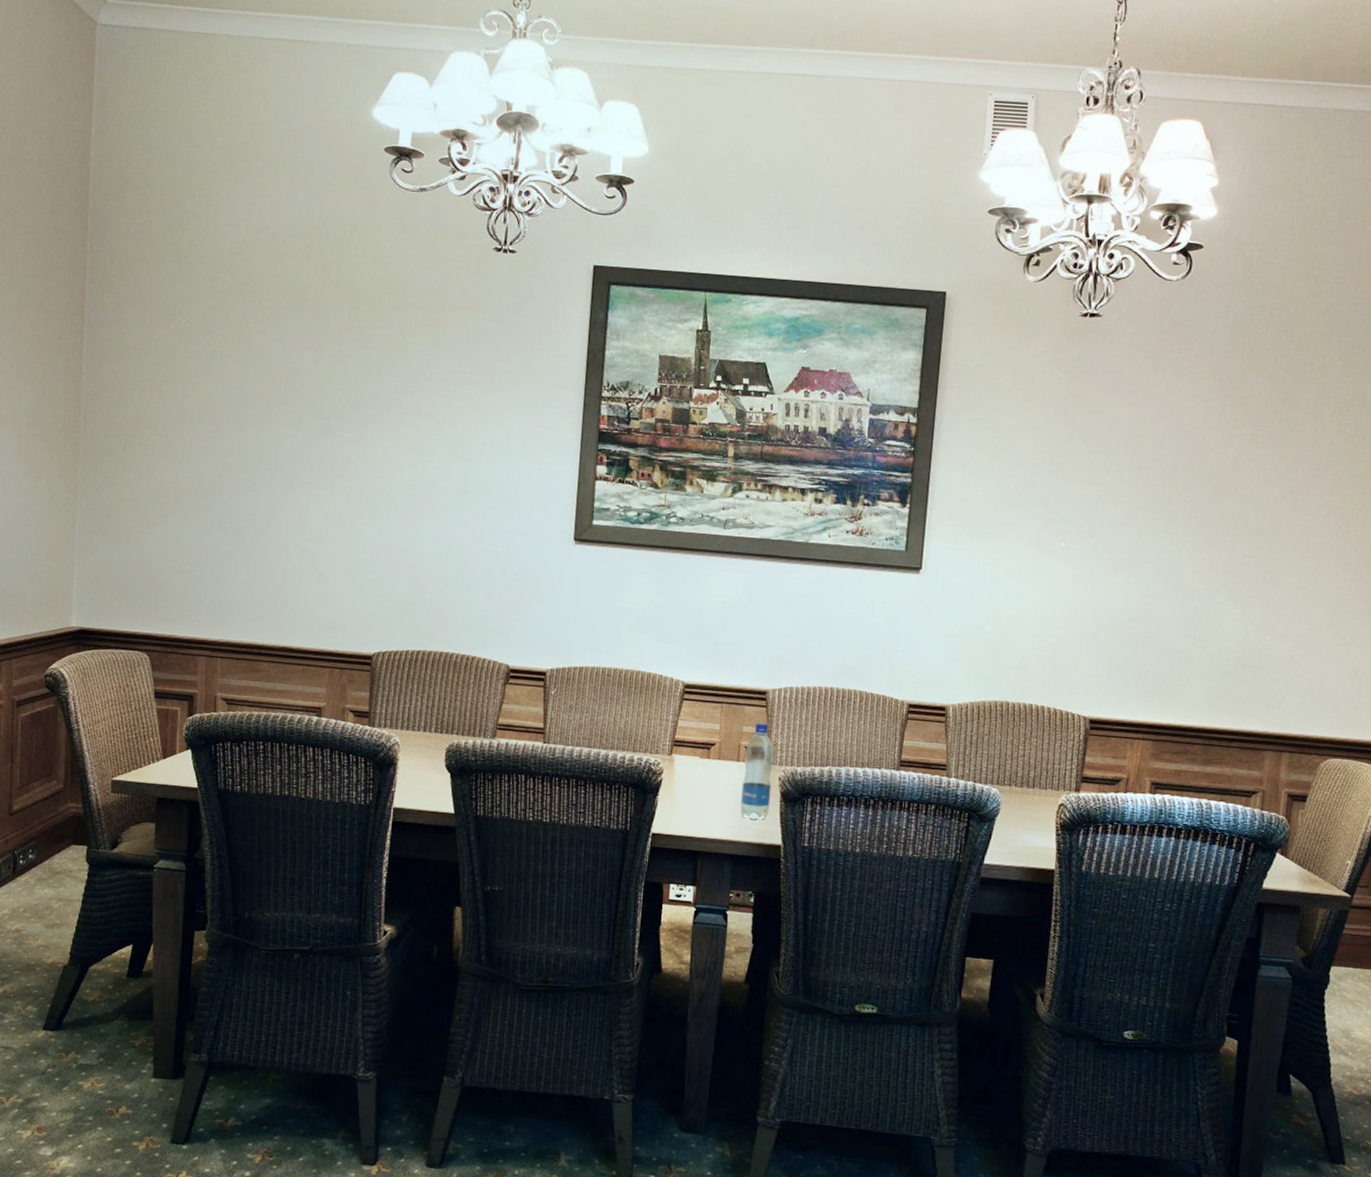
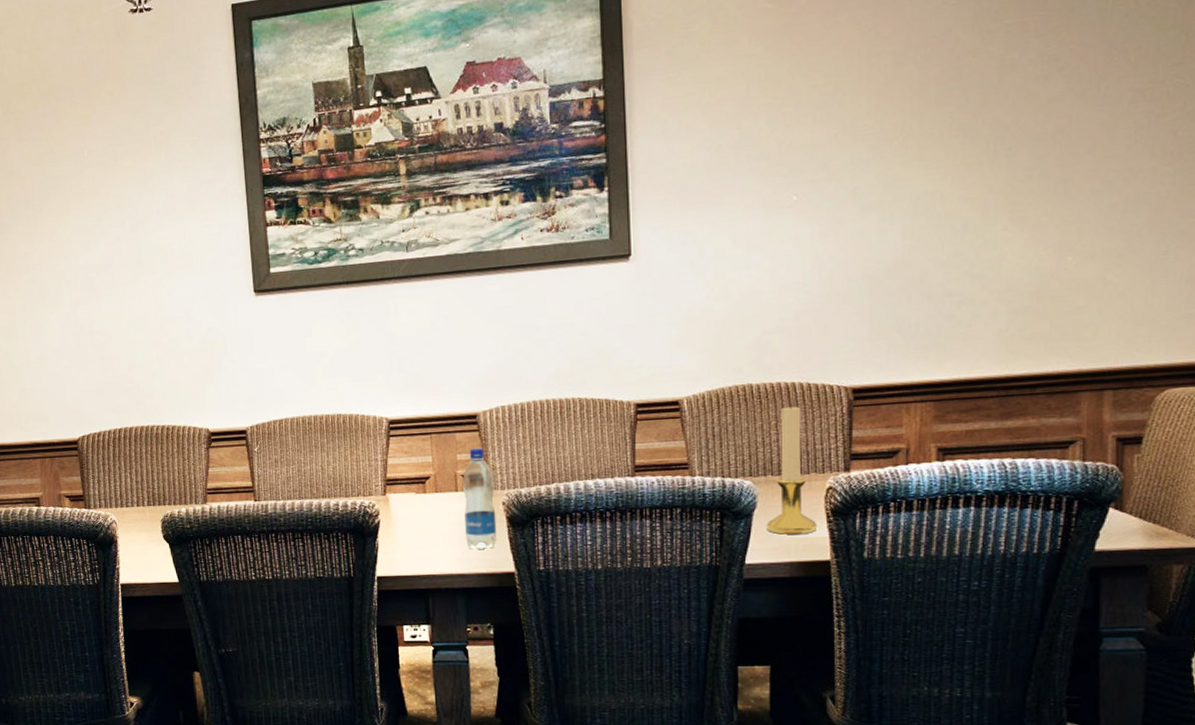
candle holder: none [1005,724,1047,843] -> present [766,403,816,535]

